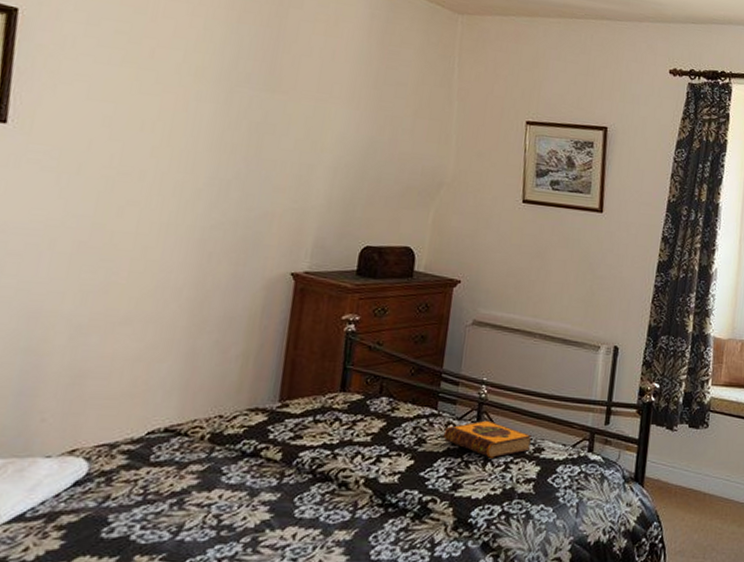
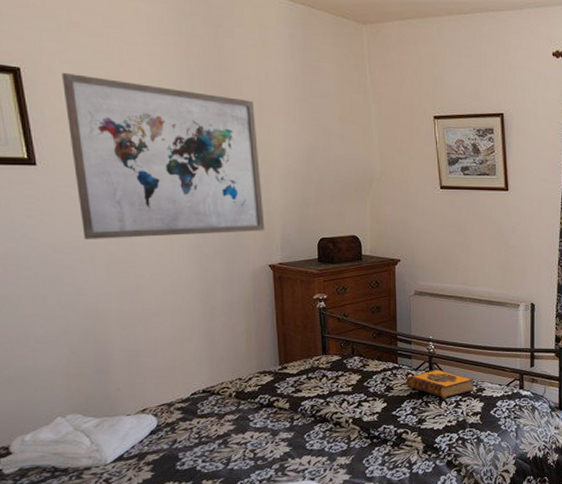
wall art: none [47,20,311,231] -> present [62,72,265,239]

